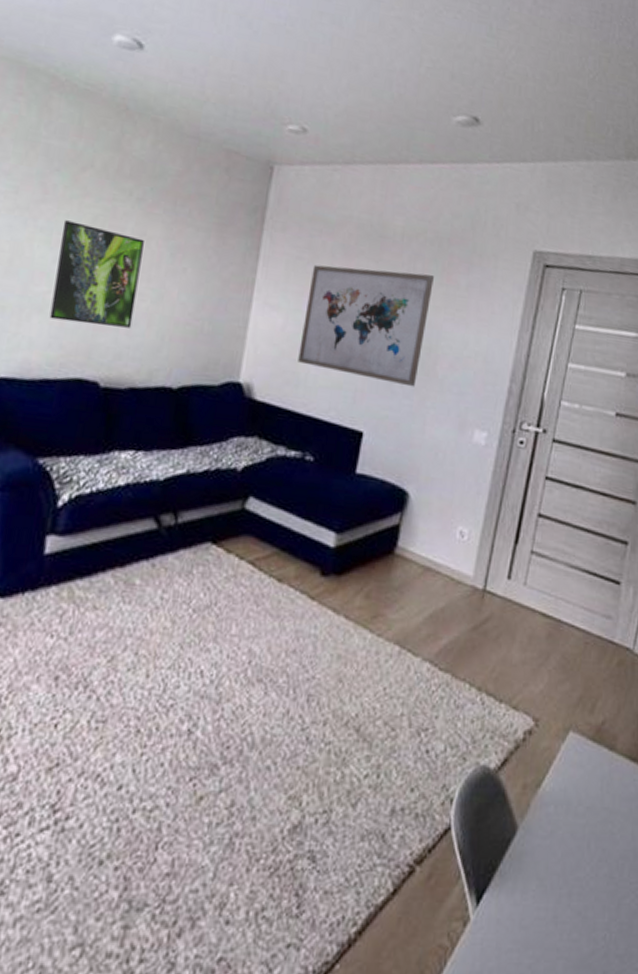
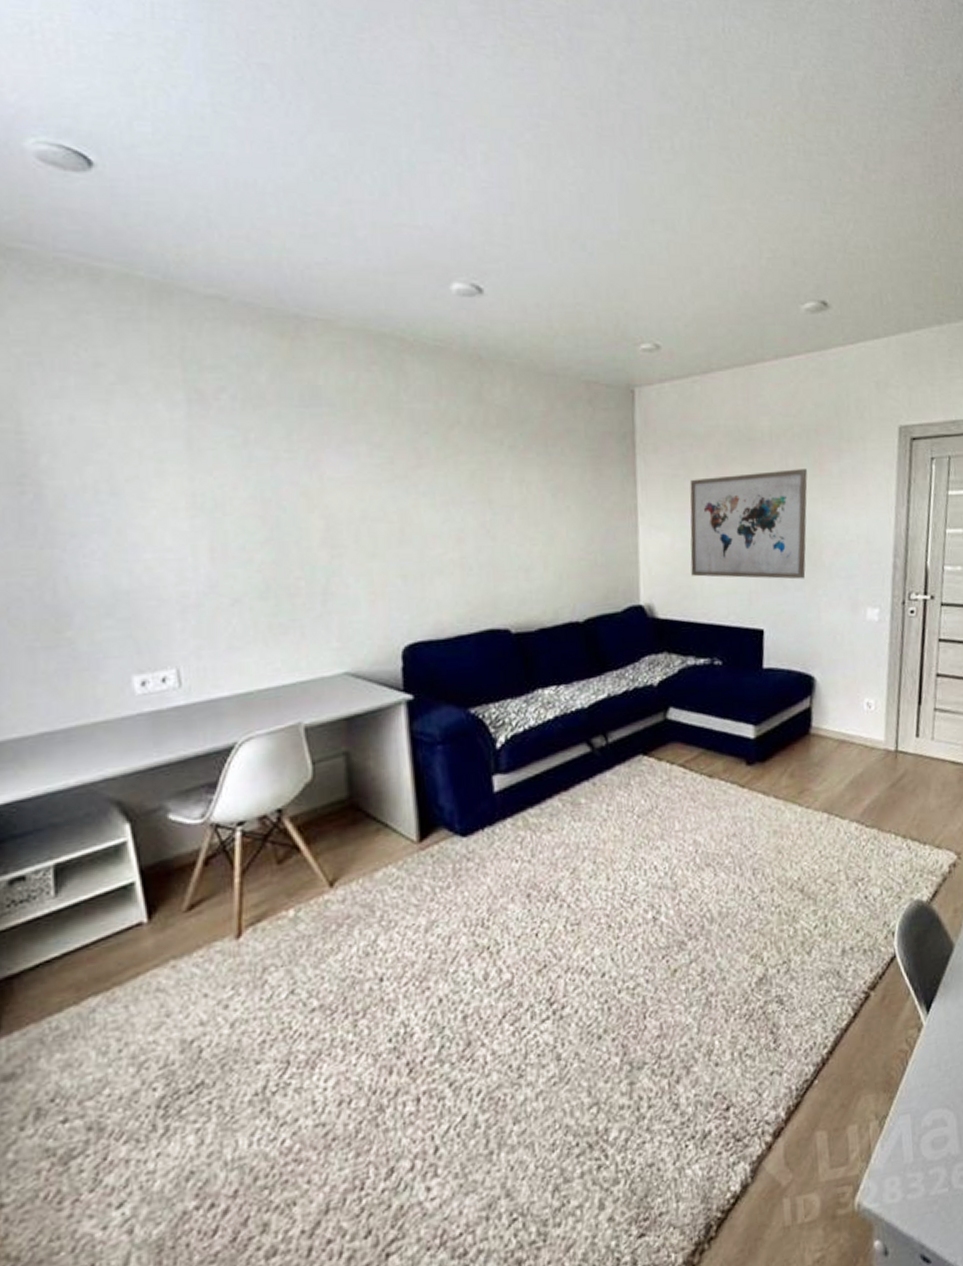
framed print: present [49,220,144,328] -> none [443,481,529,579]

